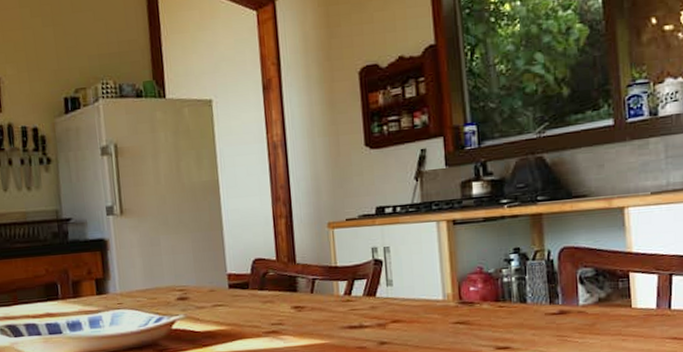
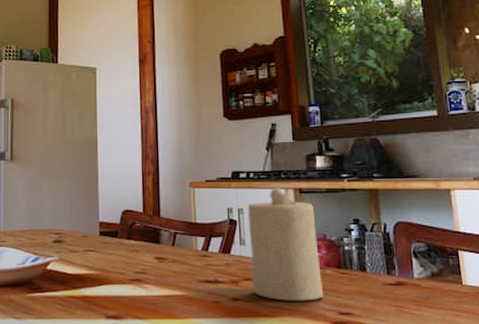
candle: none [394,220,480,341] -> present [247,187,324,301]

